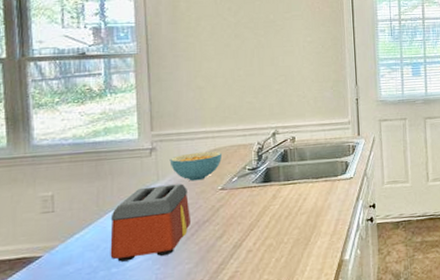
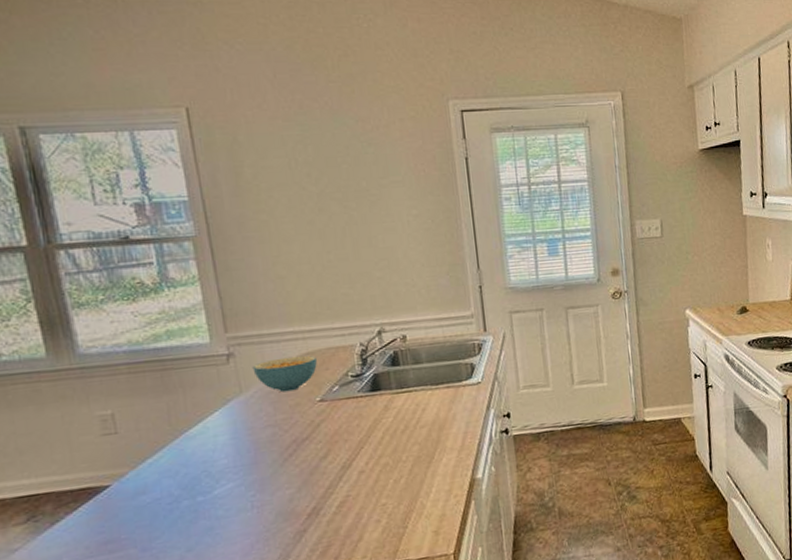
toaster: present [110,184,190,262] -> none [188,395,287,490]

